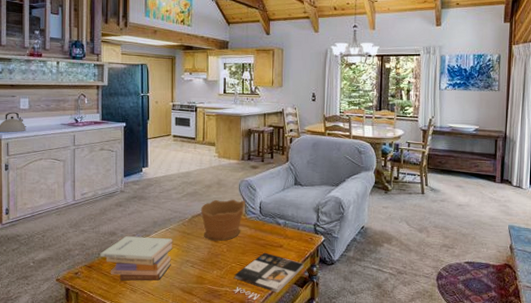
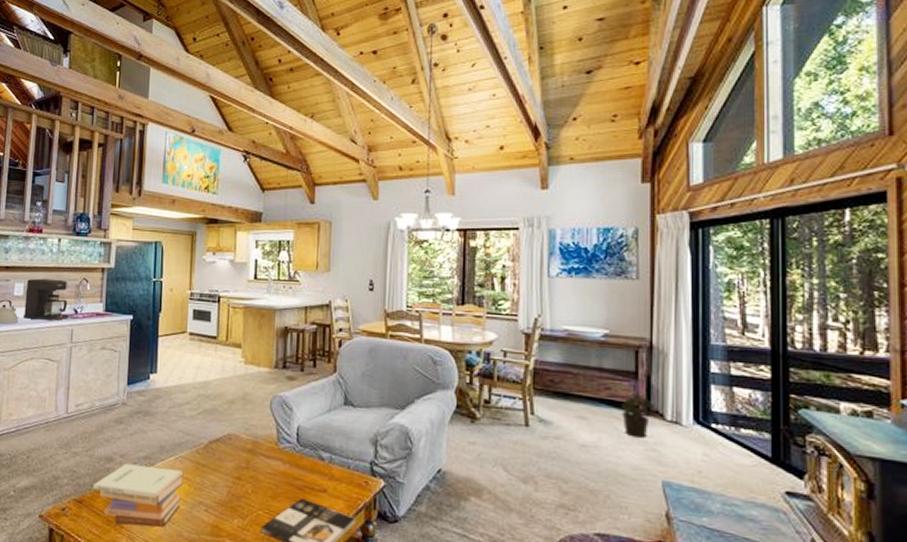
coffee maker: none [30,94,70,129] -> present [23,278,69,321]
clay pot: present [200,199,246,242] -> none [219,421,279,478]
potted plant: none [485,168,509,198] -> present [622,393,659,438]

